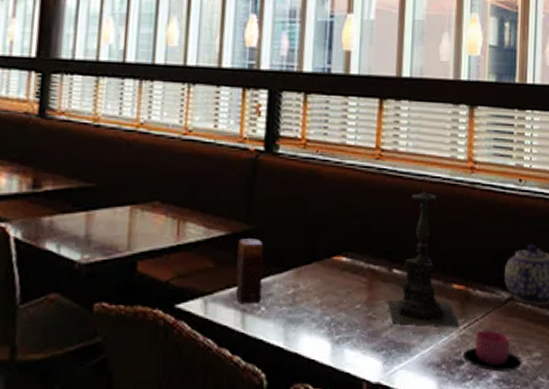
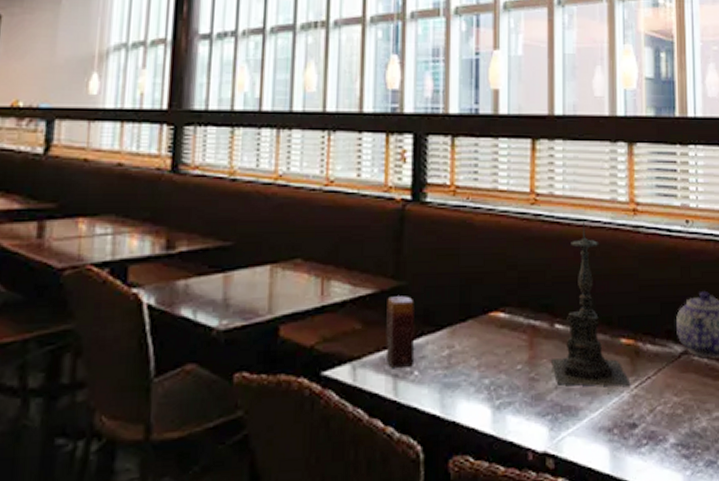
cup: present [463,329,522,372] -> none [637,387,701,435]

